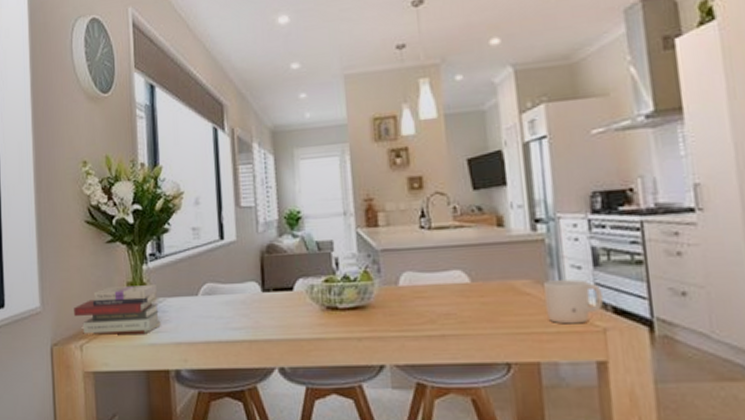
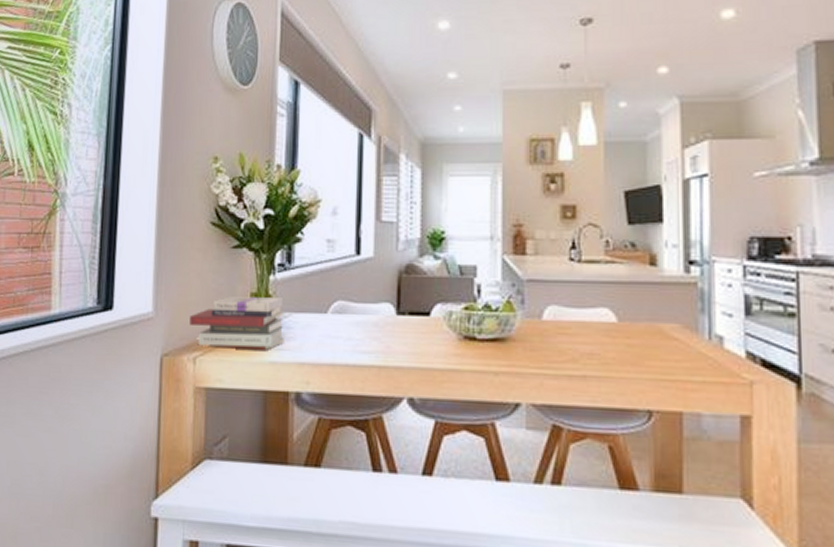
mug: present [542,279,603,325] -> none [691,327,752,375]

